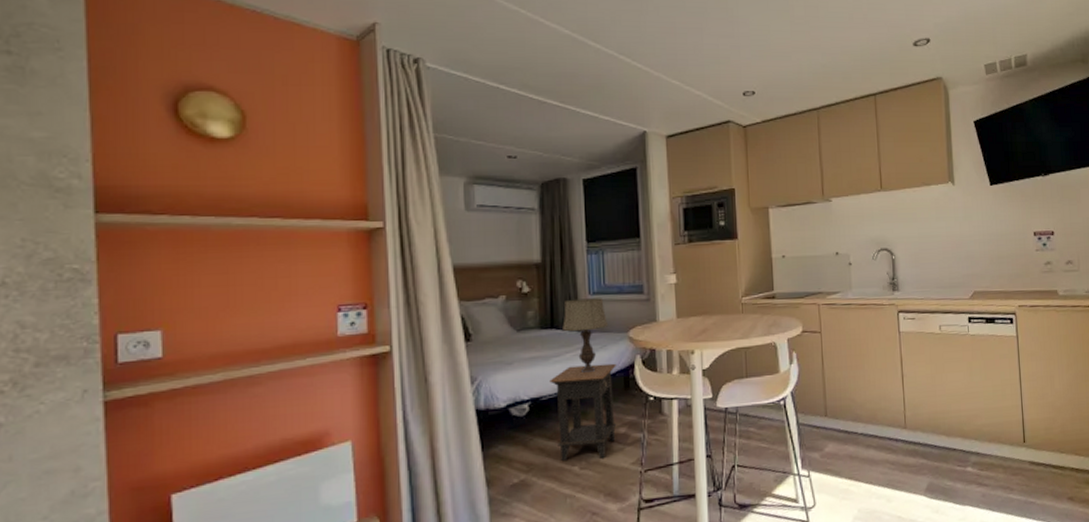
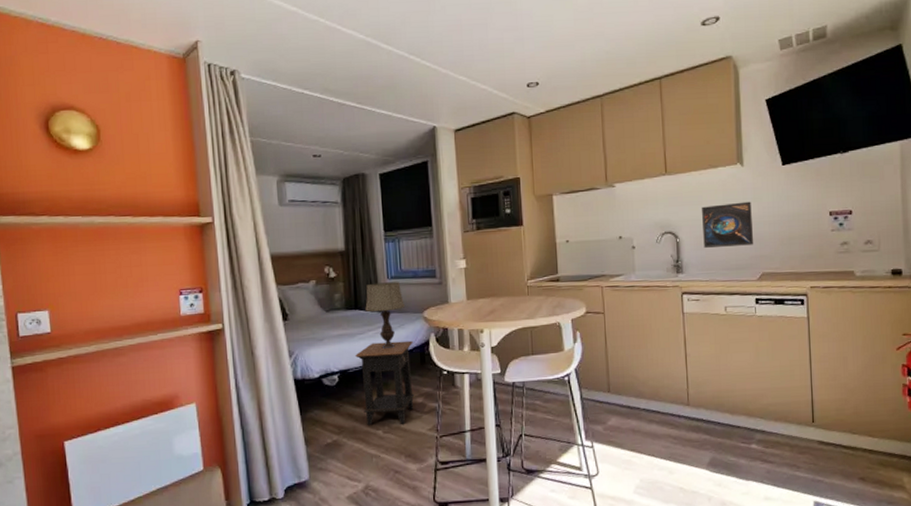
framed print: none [915,220,965,265] -> present [701,201,753,248]

